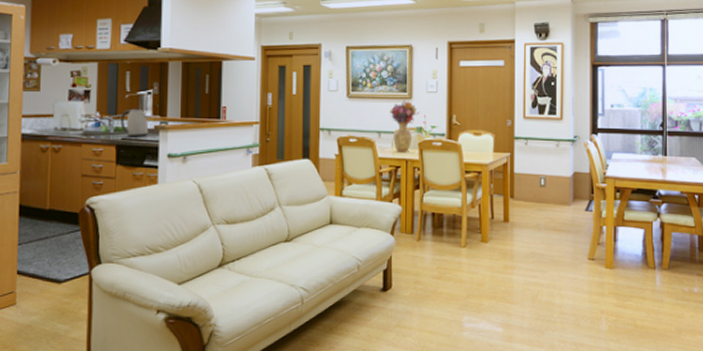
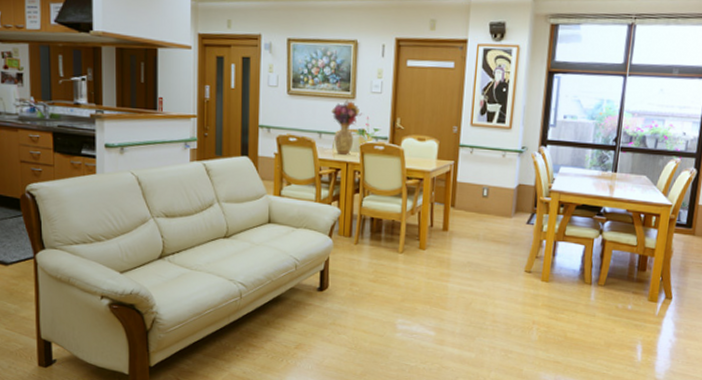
kettle: present [120,108,149,137] -> none [55,95,85,126]

